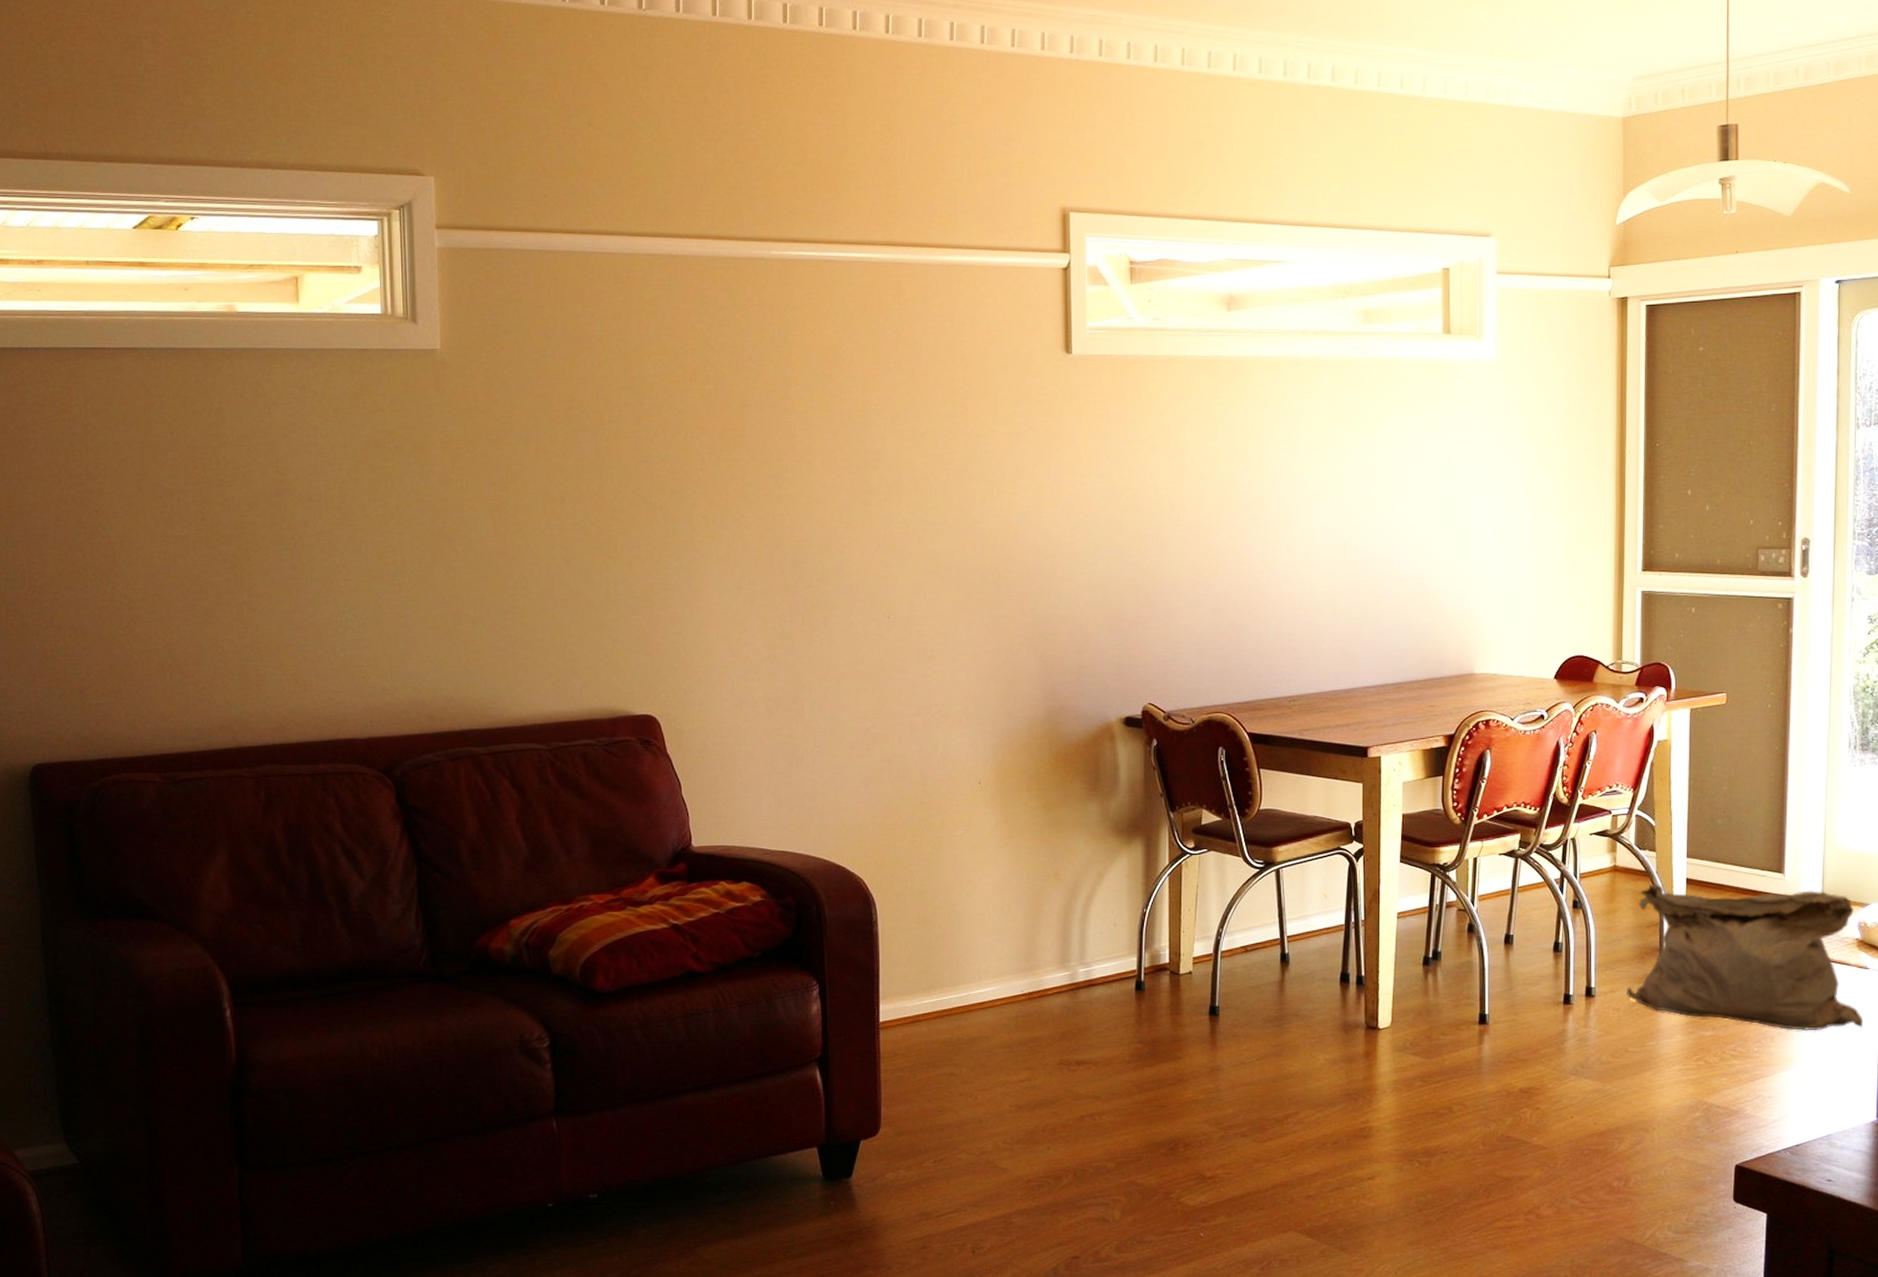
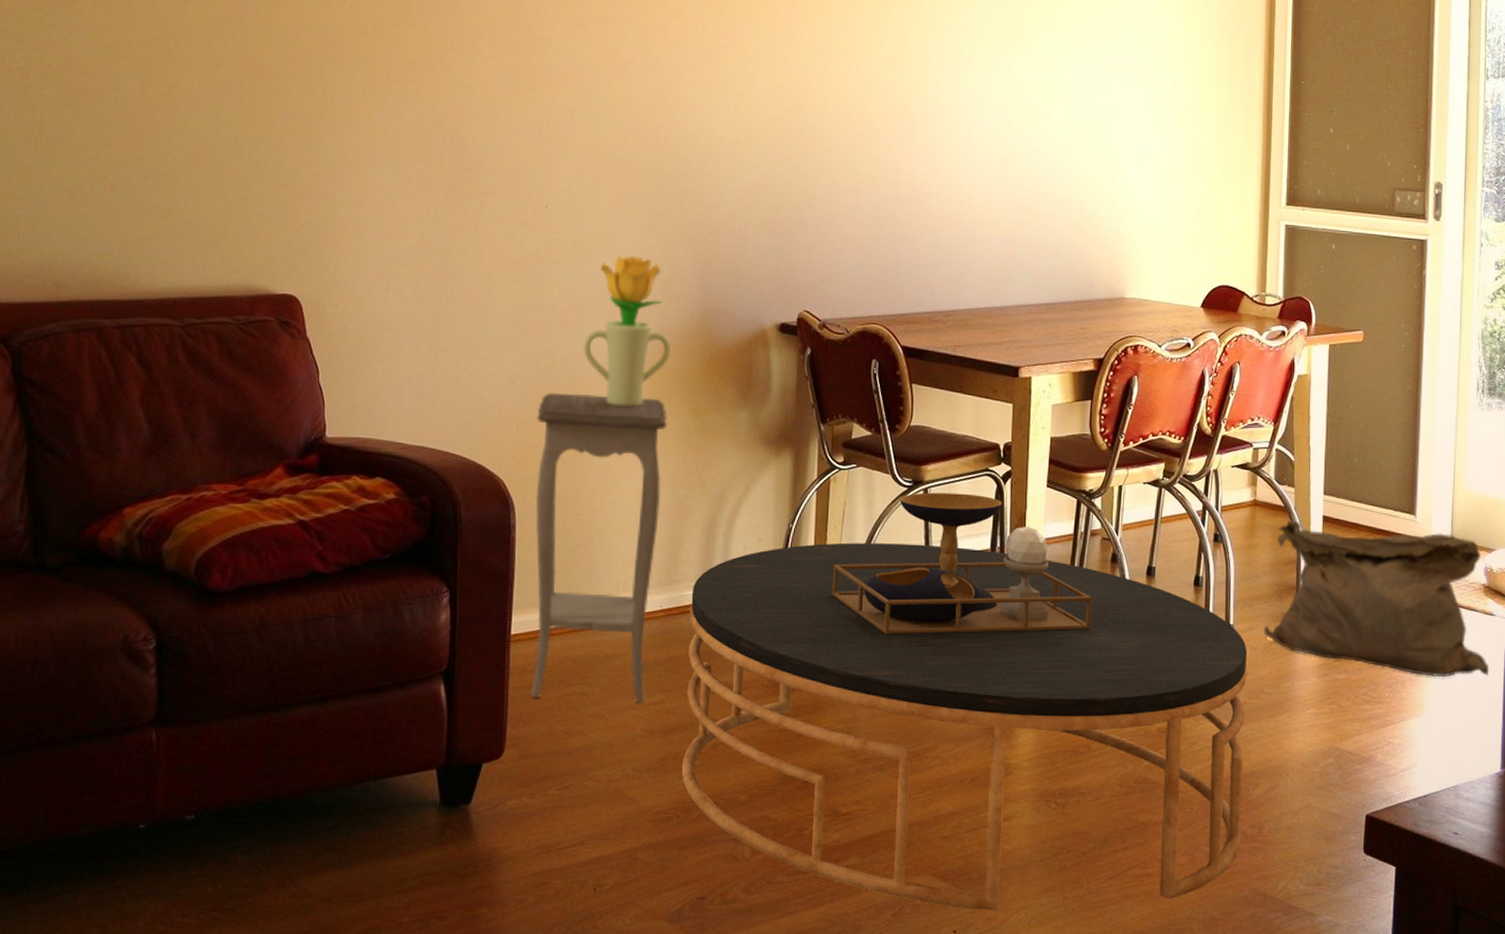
accent table: none [891,794,1020,1082] -> present [531,392,668,704]
potted flower: none [932,660,1019,804] -> present [583,255,672,407]
coffee table: none [1049,872,1611,1263] -> present [681,492,1248,910]

